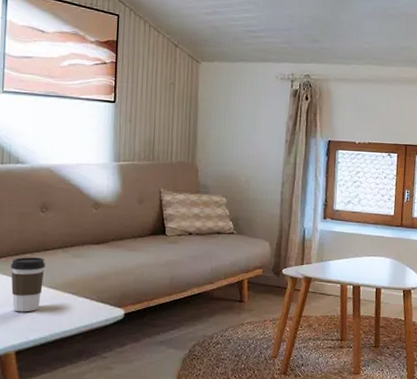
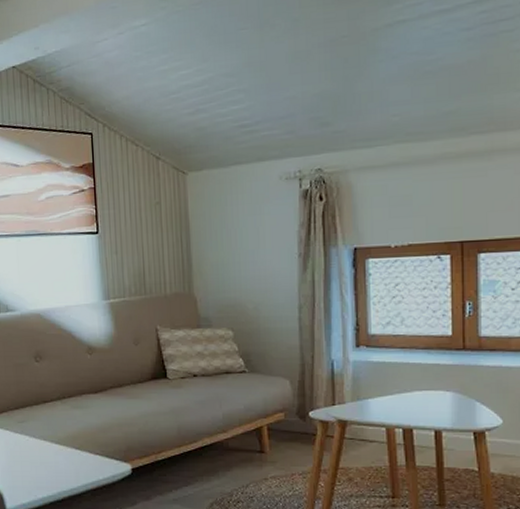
coffee cup: present [11,257,45,312] -> none [12,410,46,469]

